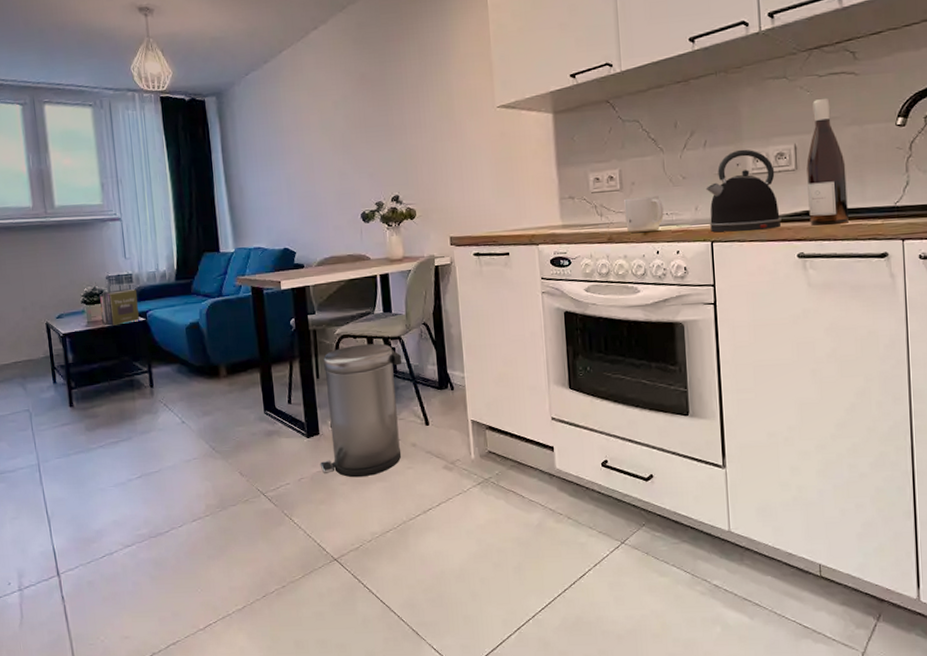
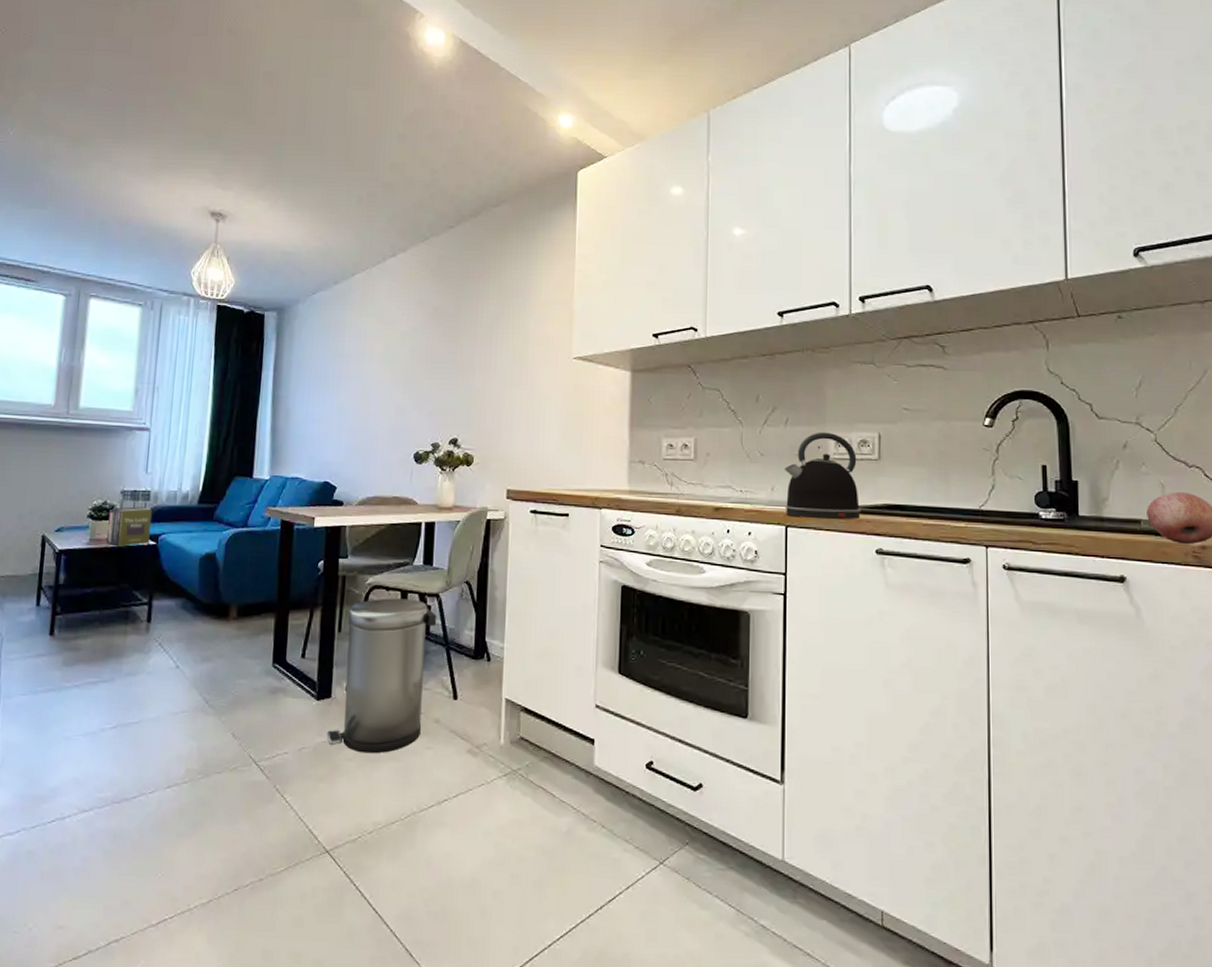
mug: present [623,196,664,234] -> none [696,469,738,509]
bottle: present [806,97,849,227] -> none [890,389,931,524]

